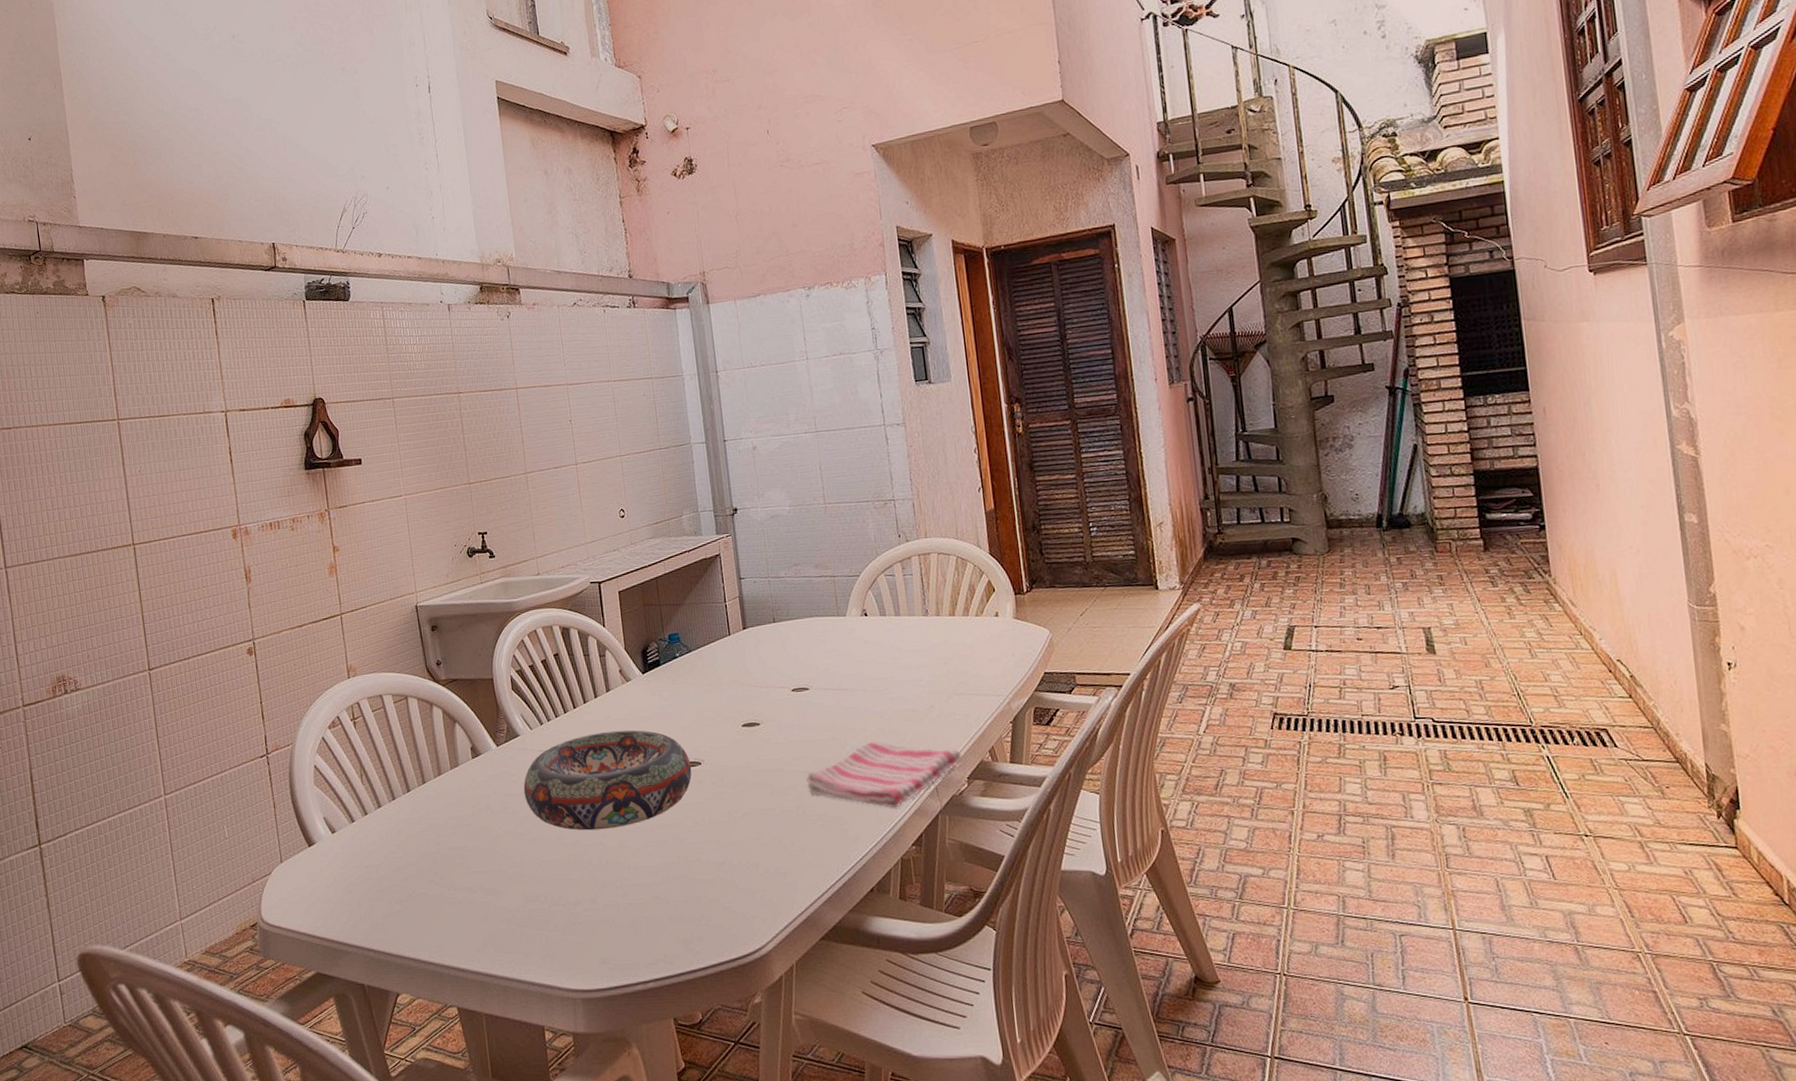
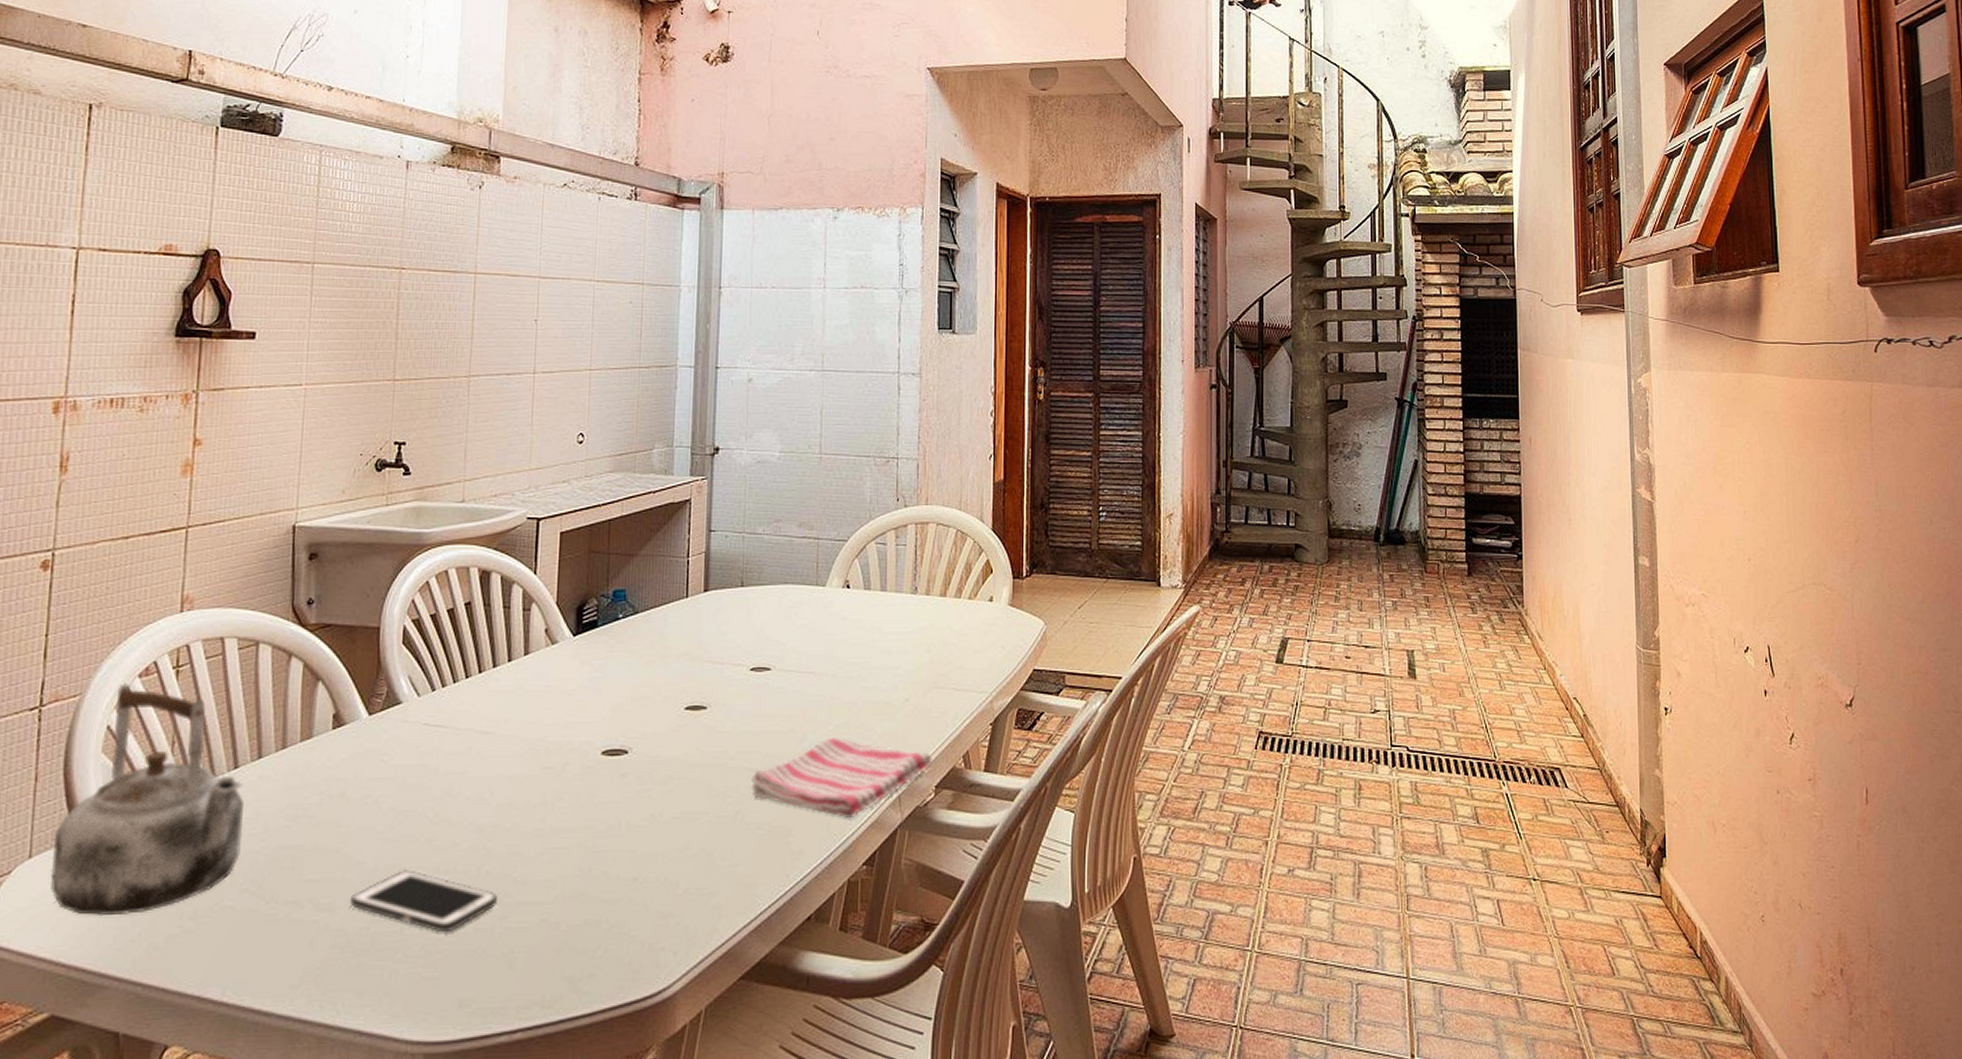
kettle: none [294,733,423,903] -> present [49,683,244,917]
cell phone: none [508,862,618,909] -> present [351,870,497,933]
decorative bowl: present [523,730,692,831] -> none [394,704,616,831]

